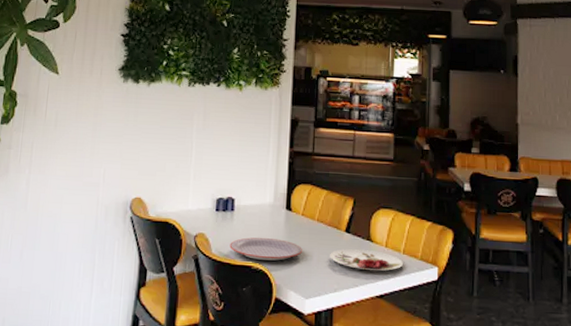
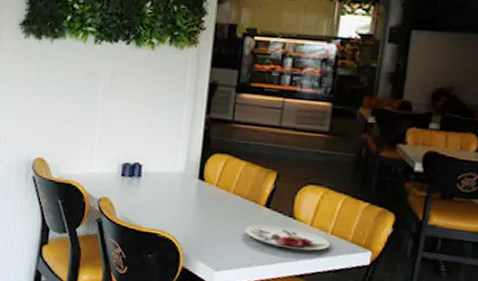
plate: present [229,237,302,261] -> none [135,205,215,231]

